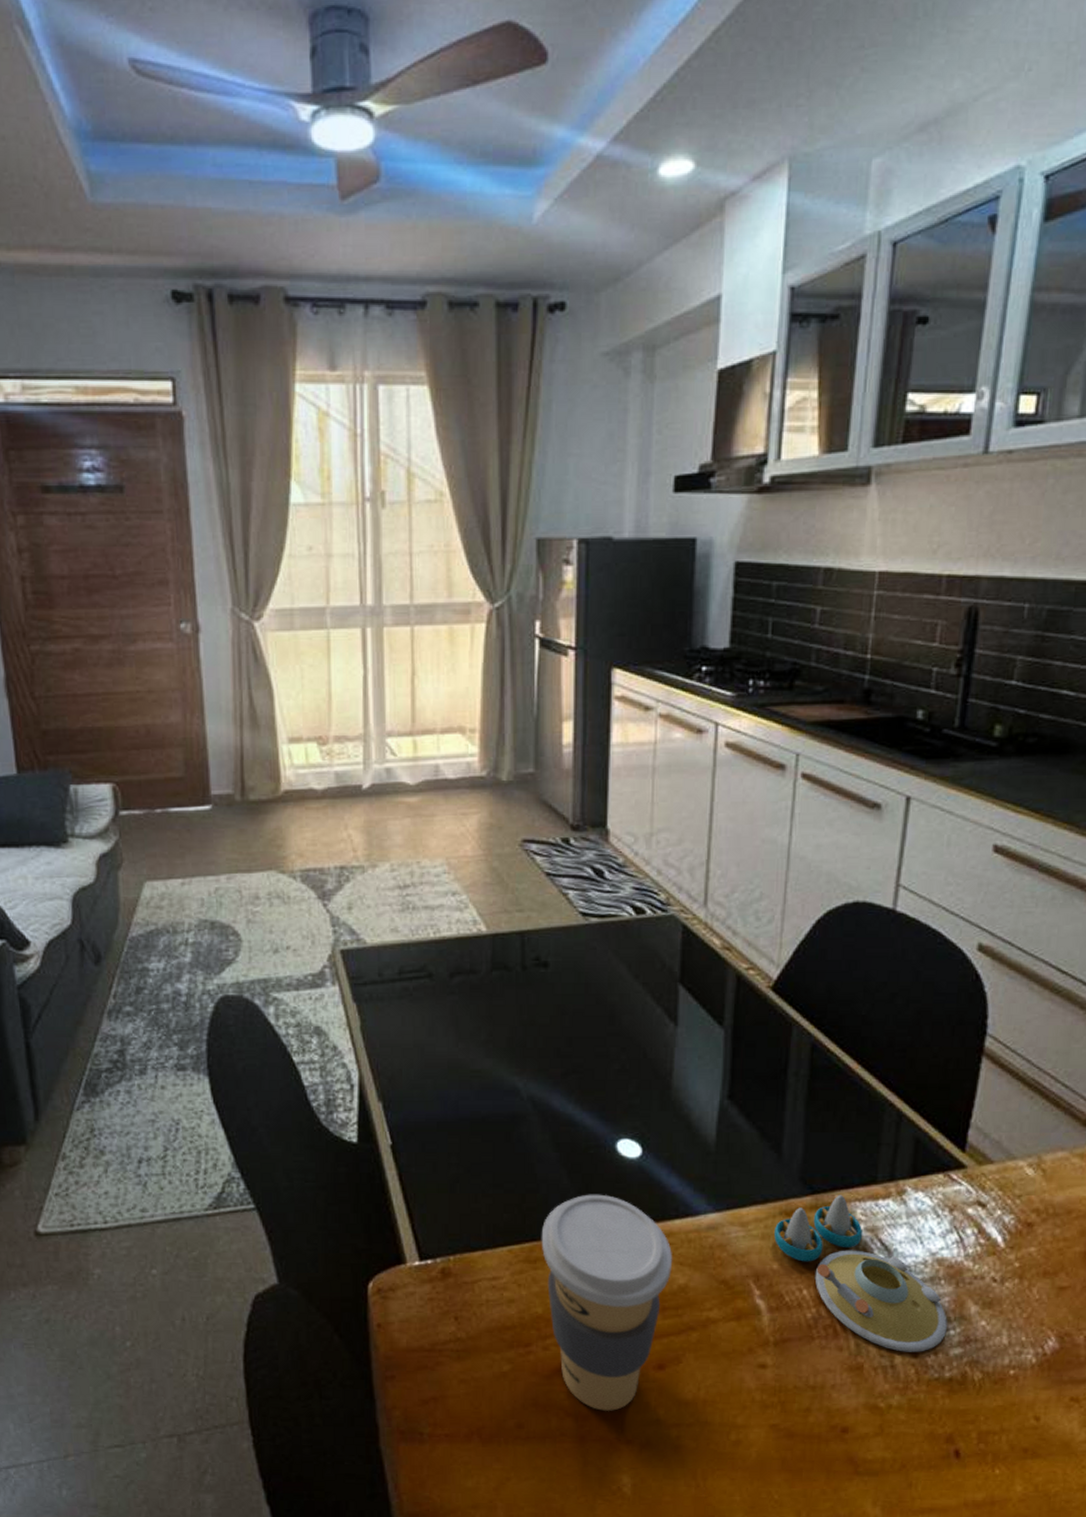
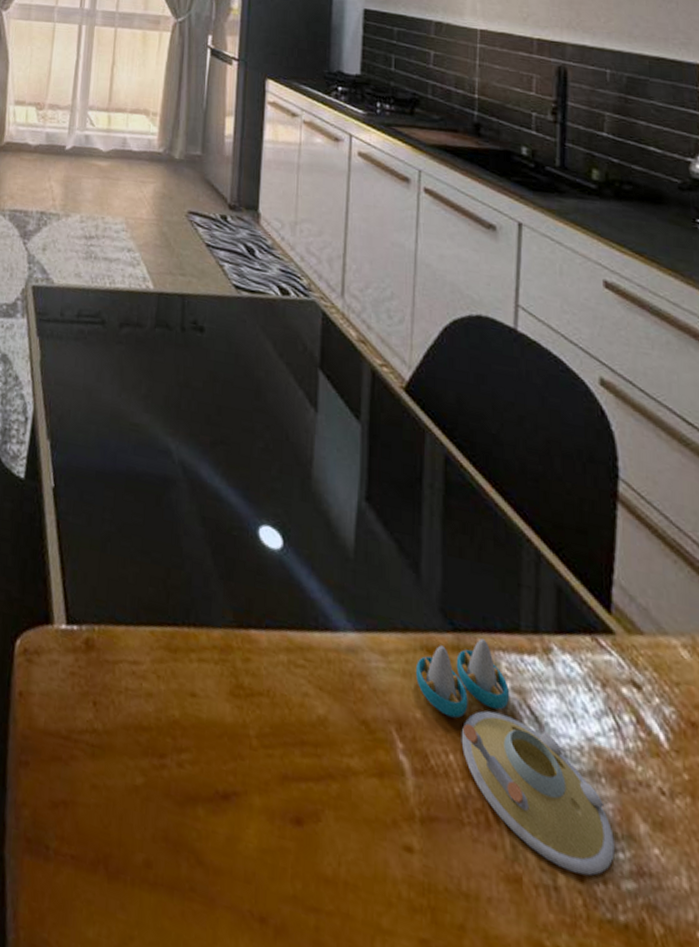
coffee cup: present [541,1194,673,1411] -> none [182,581,312,871]

